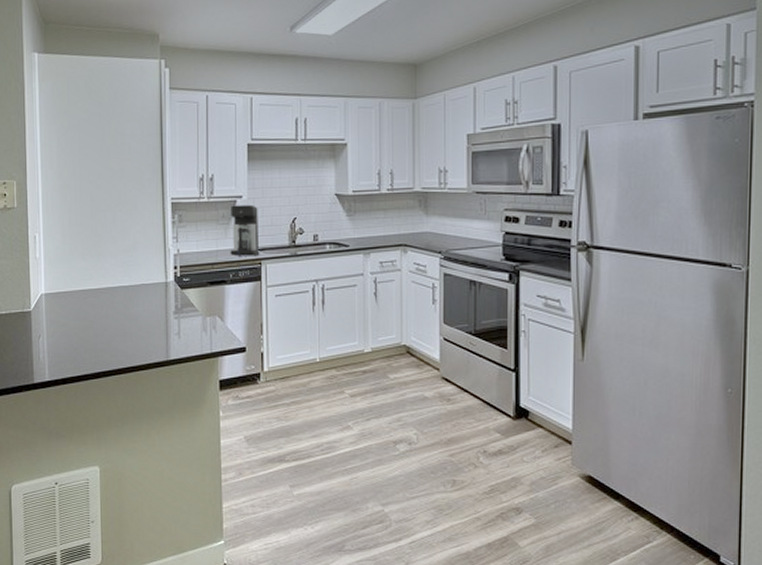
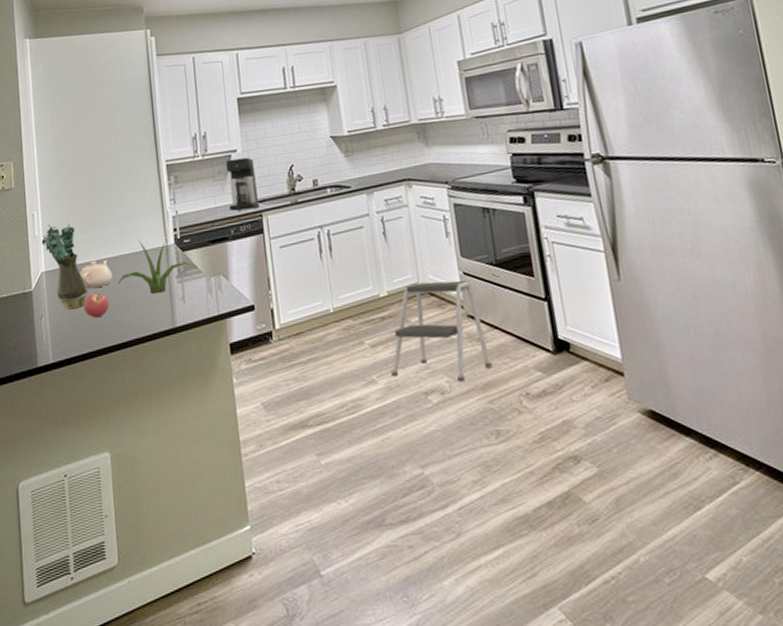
vase: none [42,248,86,333] -> present [41,223,88,310]
teapot: none [80,288,112,315] -> present [80,260,114,289]
fruit: none [81,321,106,343] -> present [83,294,109,319]
plant: none [116,273,195,326] -> present [118,239,198,293]
step stool: none [366,343,458,436] -> present [391,280,493,382]

